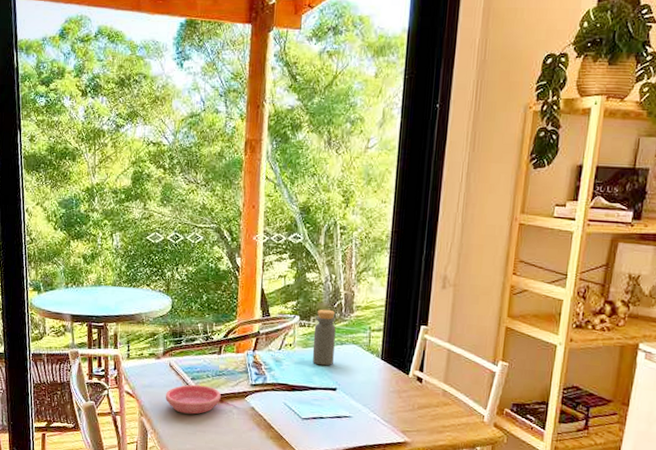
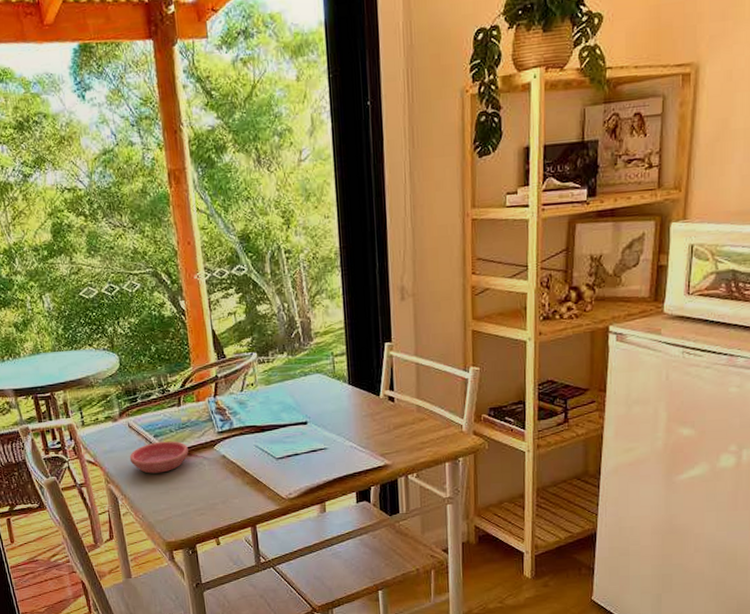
bottle: present [312,309,336,366] -> none [274,340,300,401]

